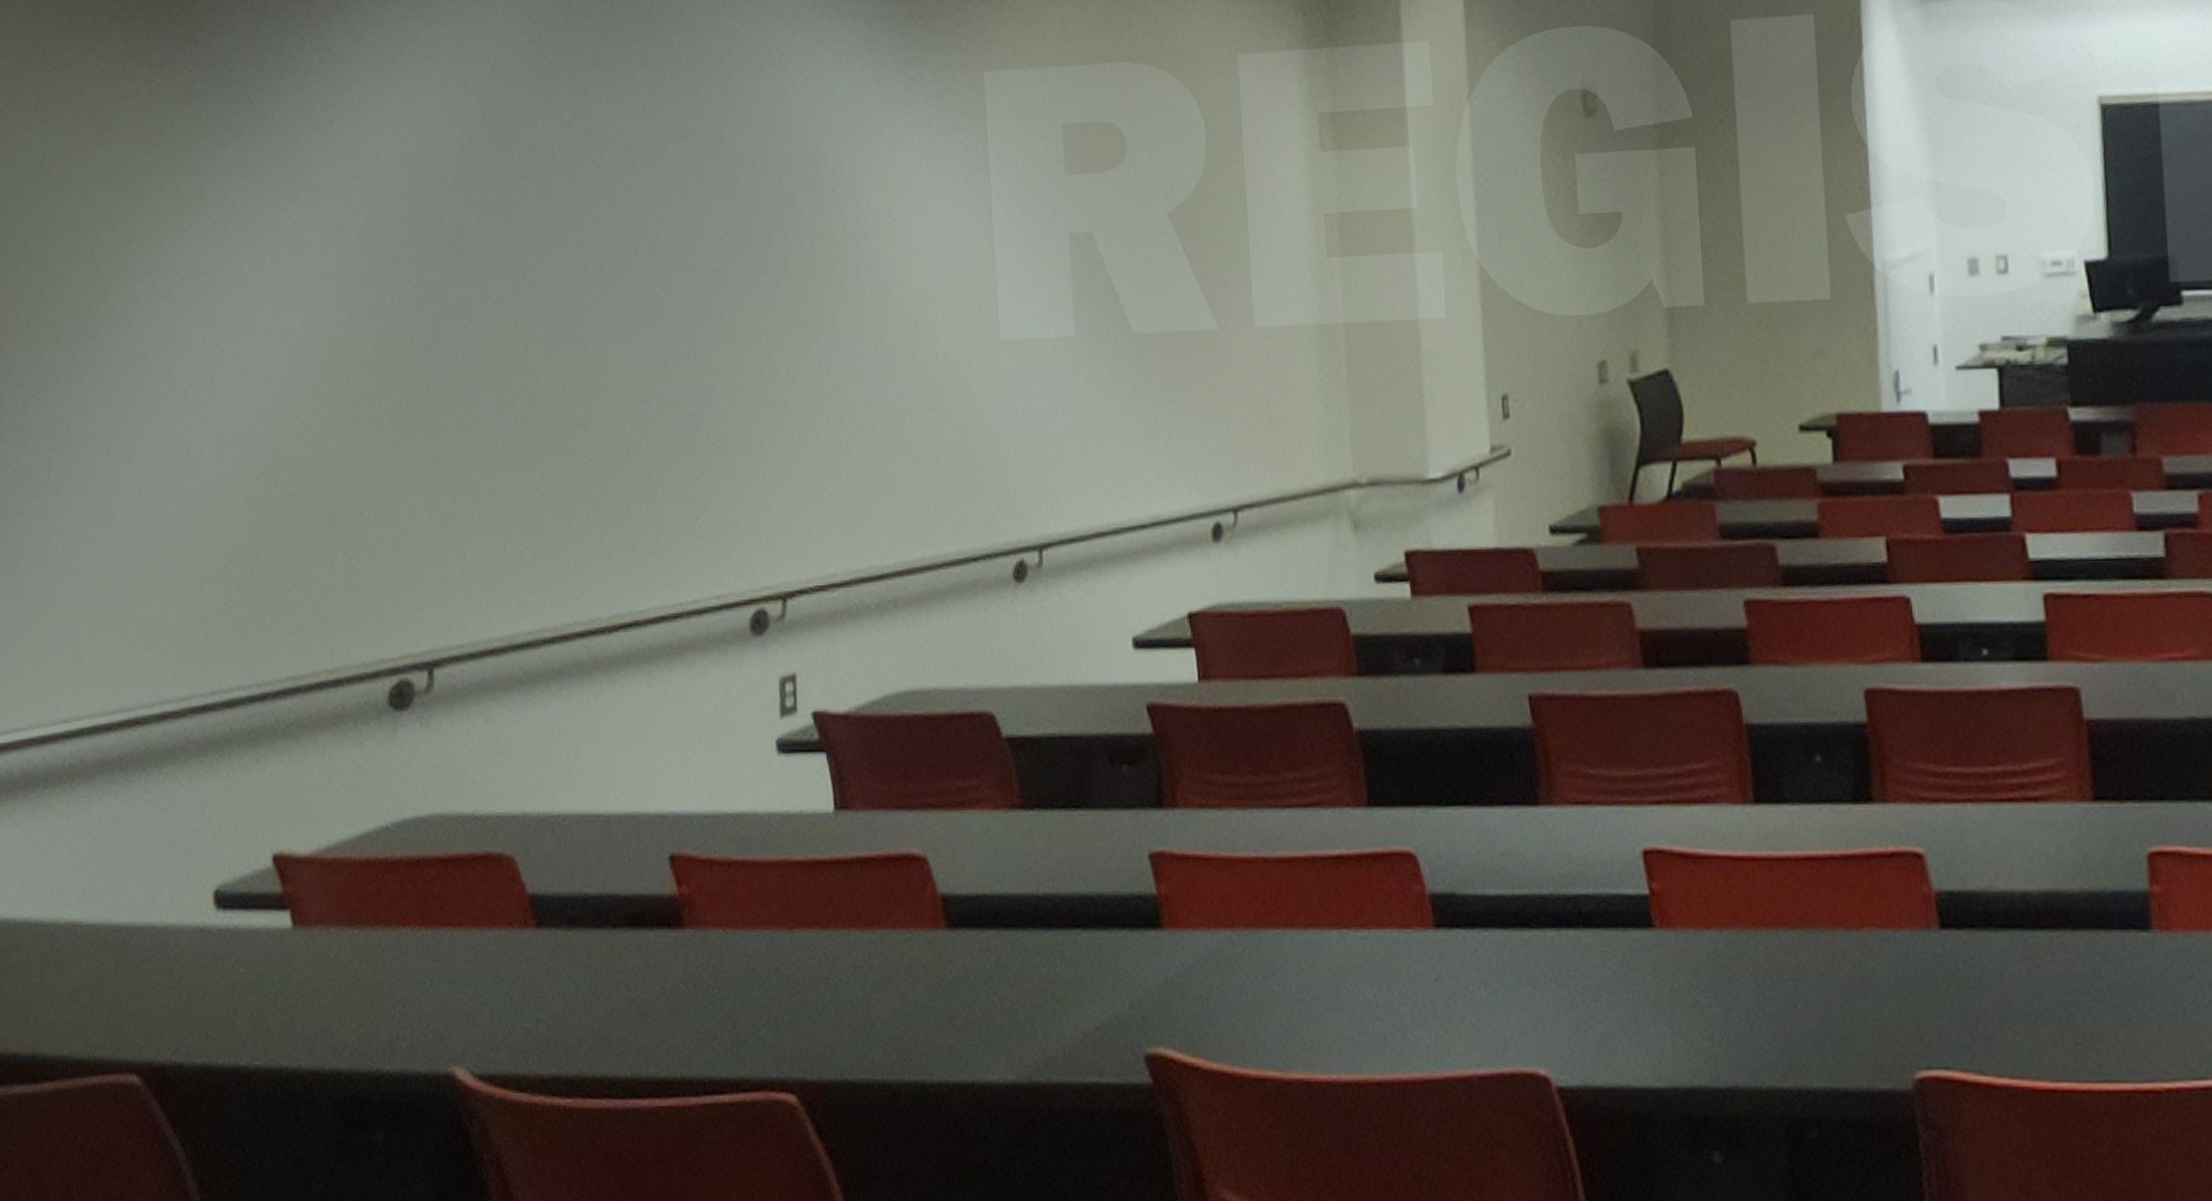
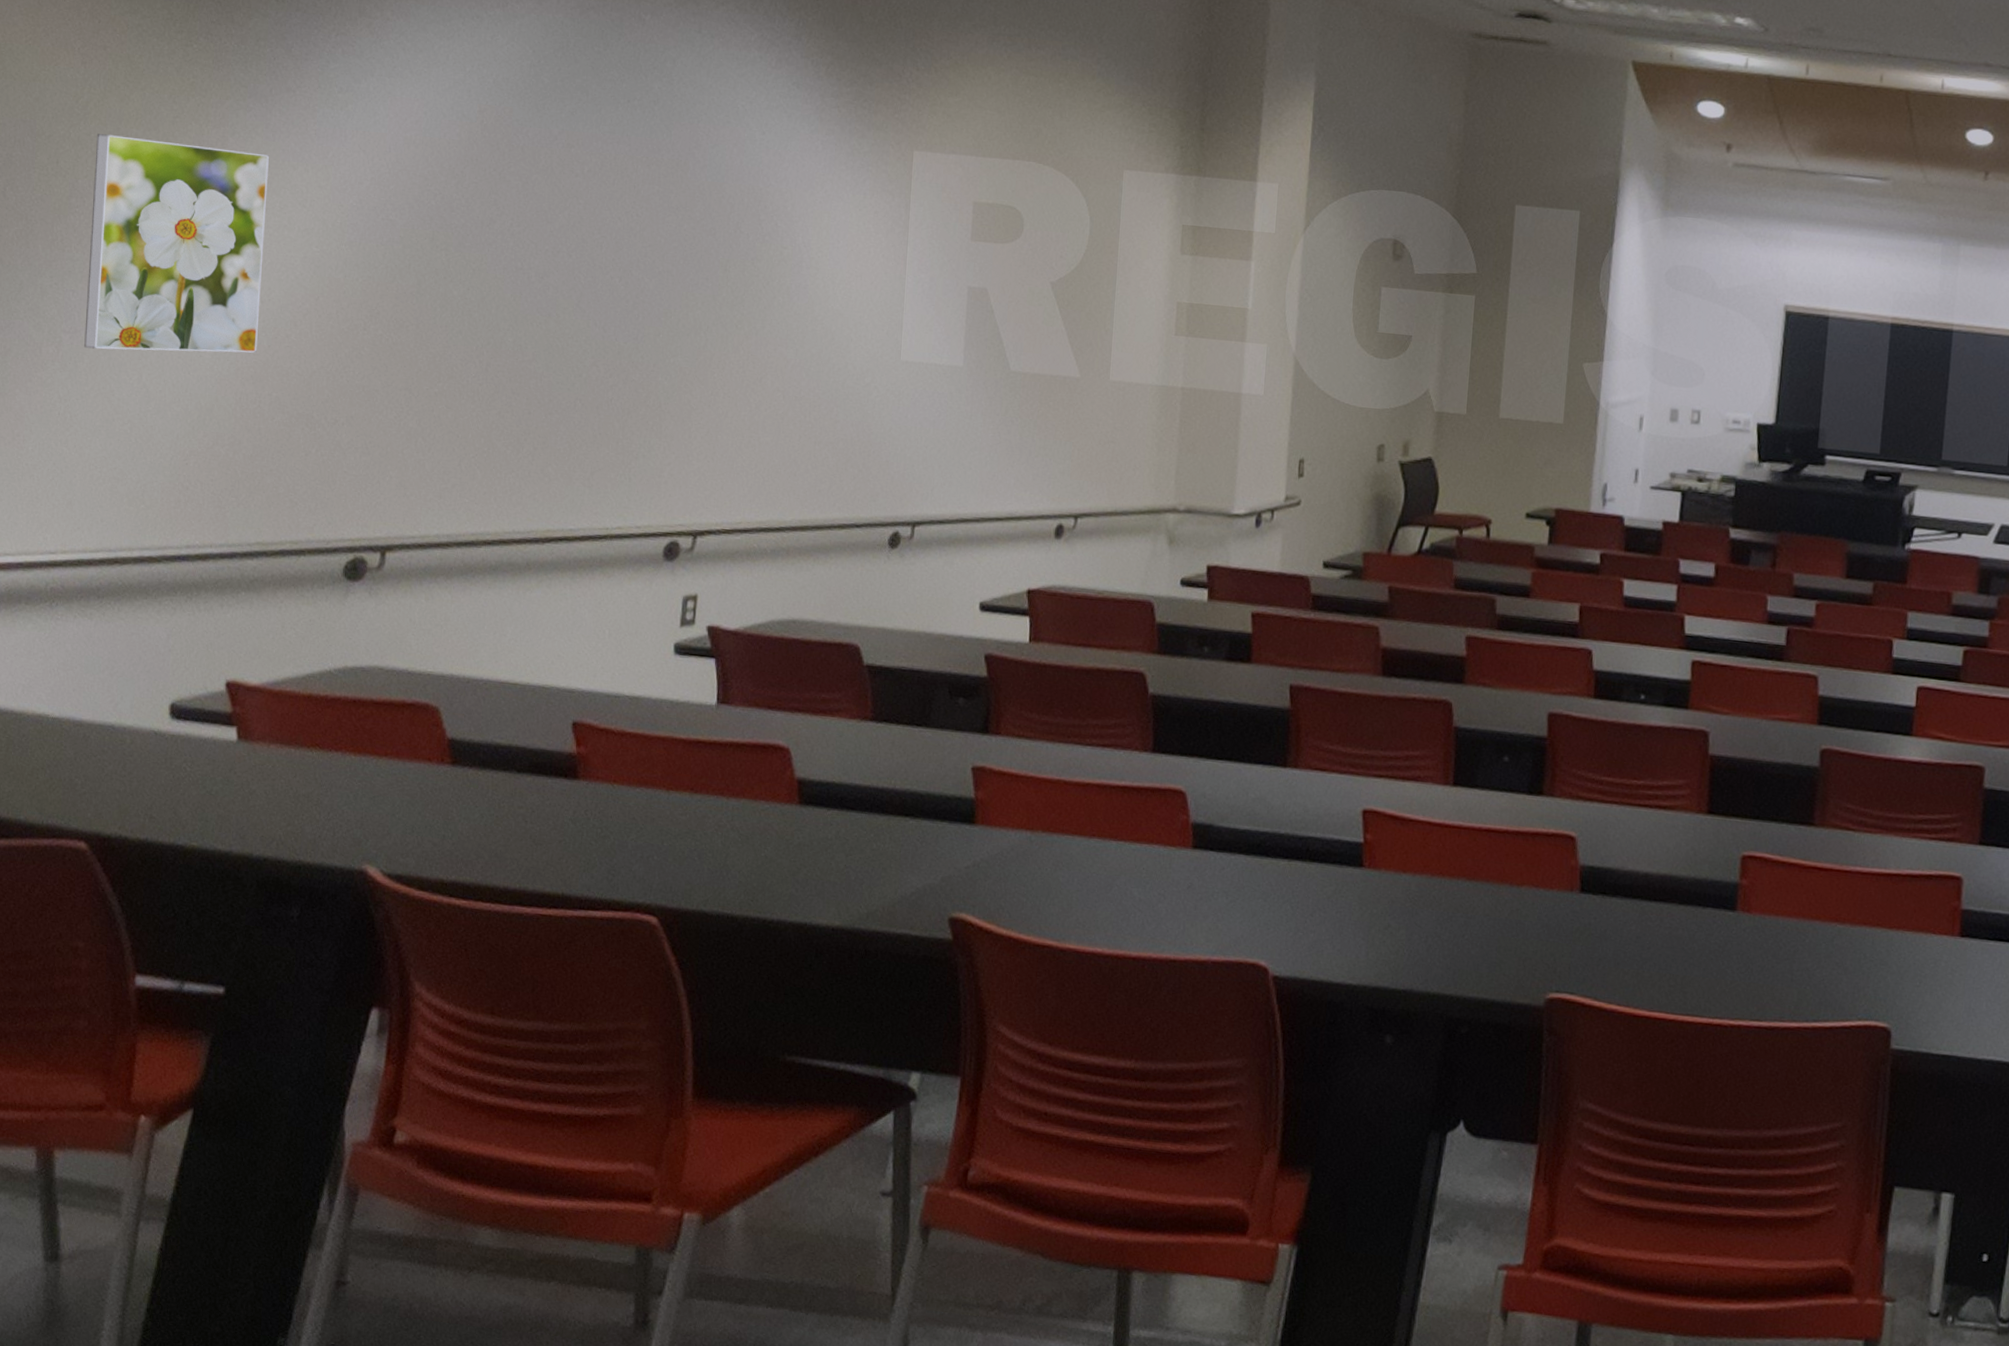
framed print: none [64,198,264,466] -> present [84,134,269,353]

